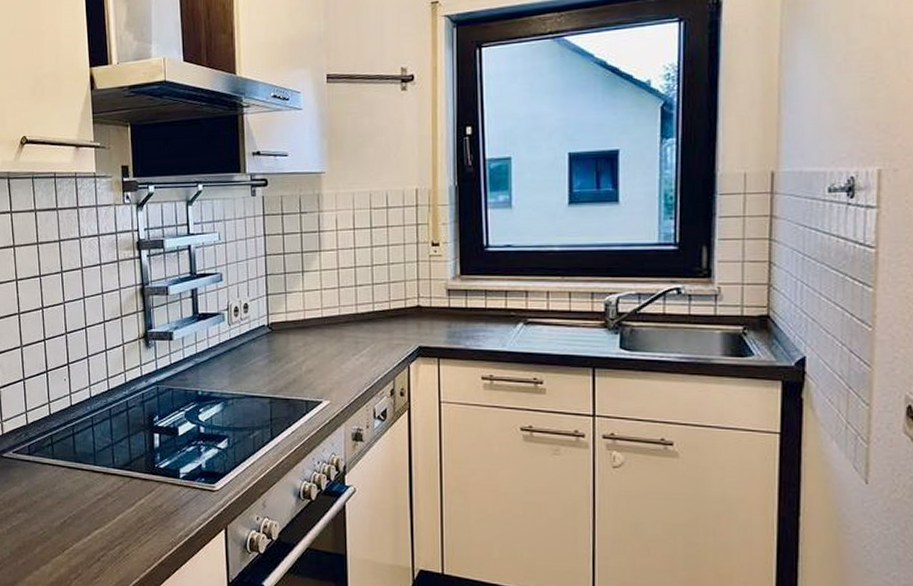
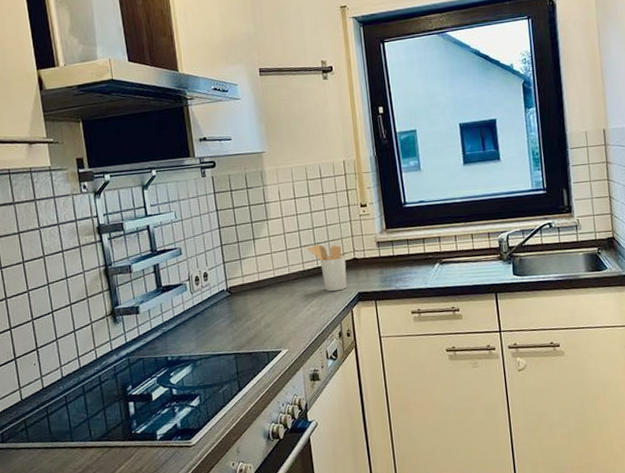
utensil holder: none [363,285,408,342] -> present [307,244,348,292]

